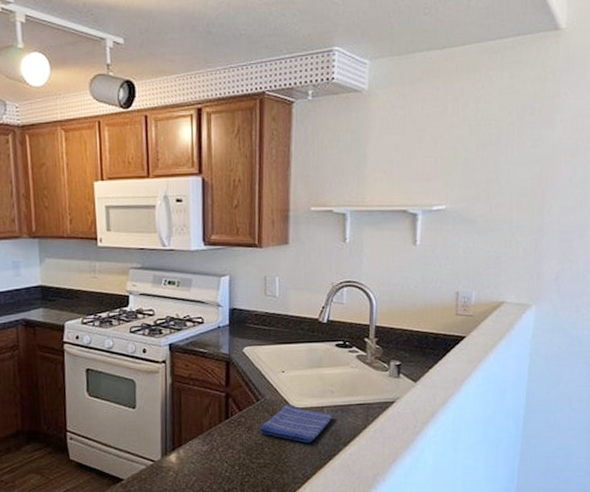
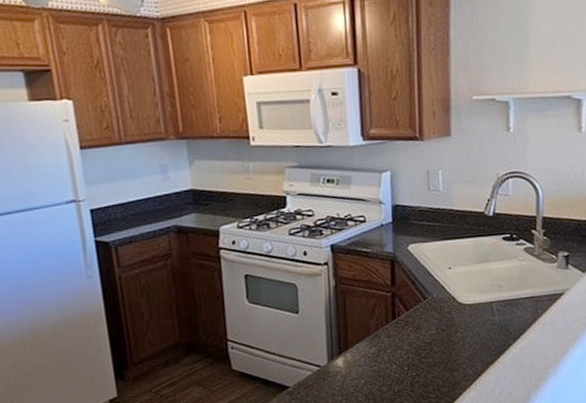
dish towel: present [259,404,333,443] -> none [428,301,502,340]

